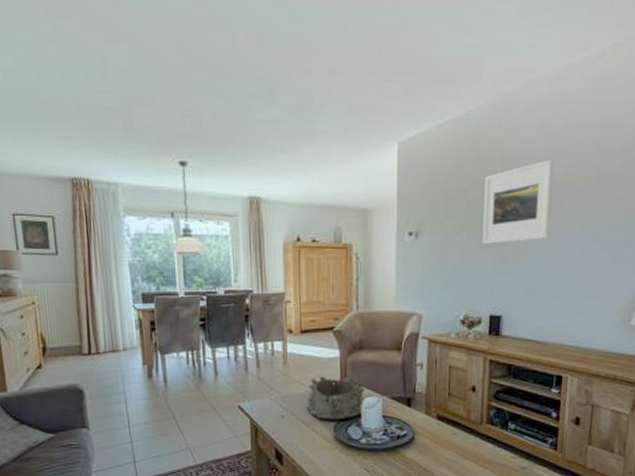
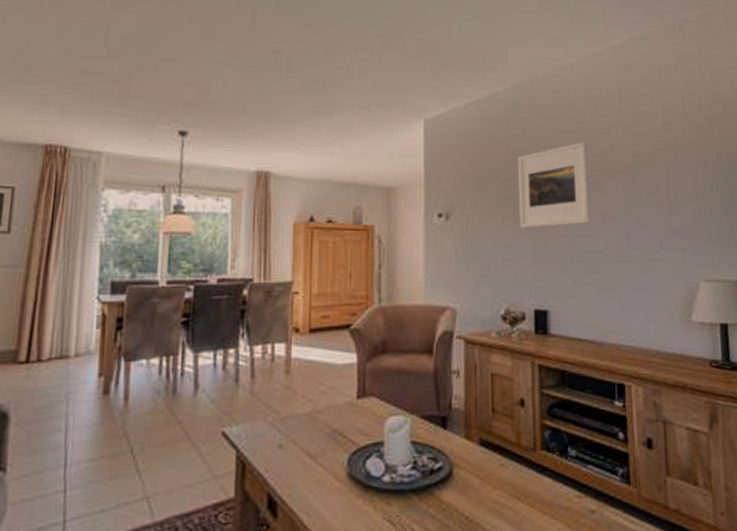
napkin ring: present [306,376,365,421] -> none [313,388,388,451]

